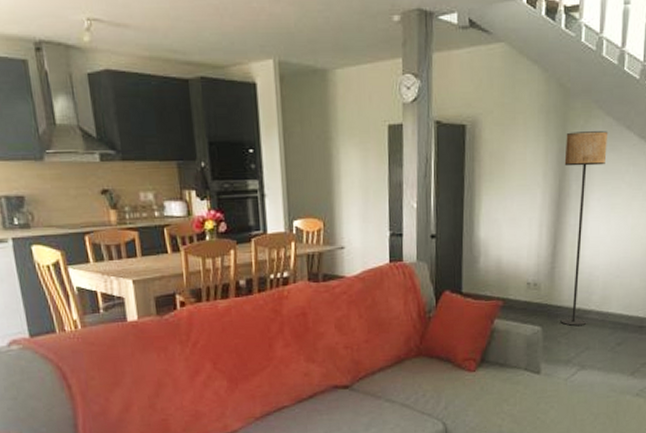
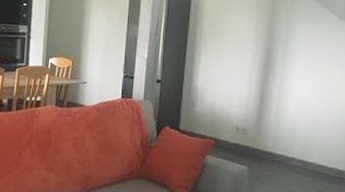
floor lamp: present [560,131,608,326] -> none [265,9,312,170]

